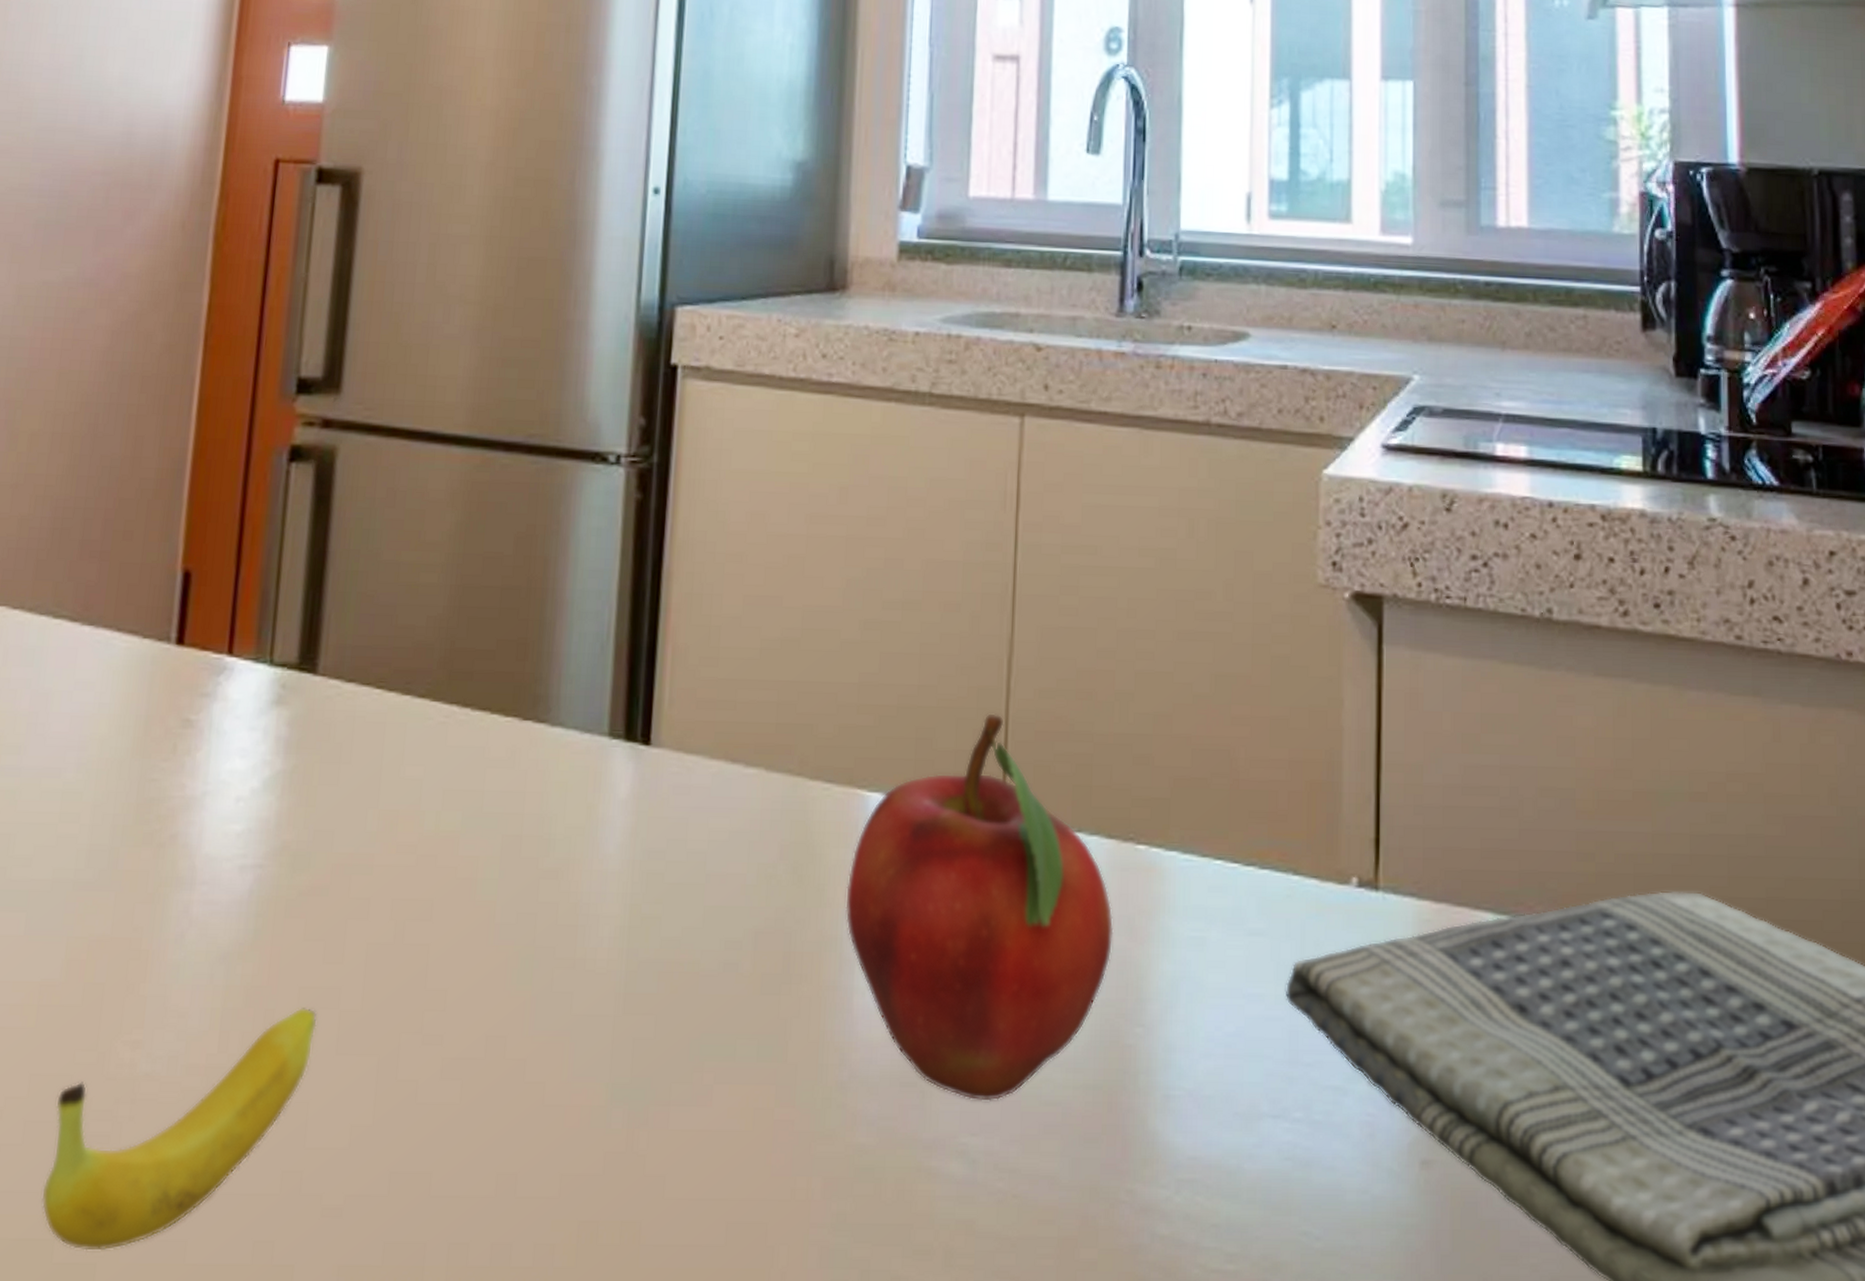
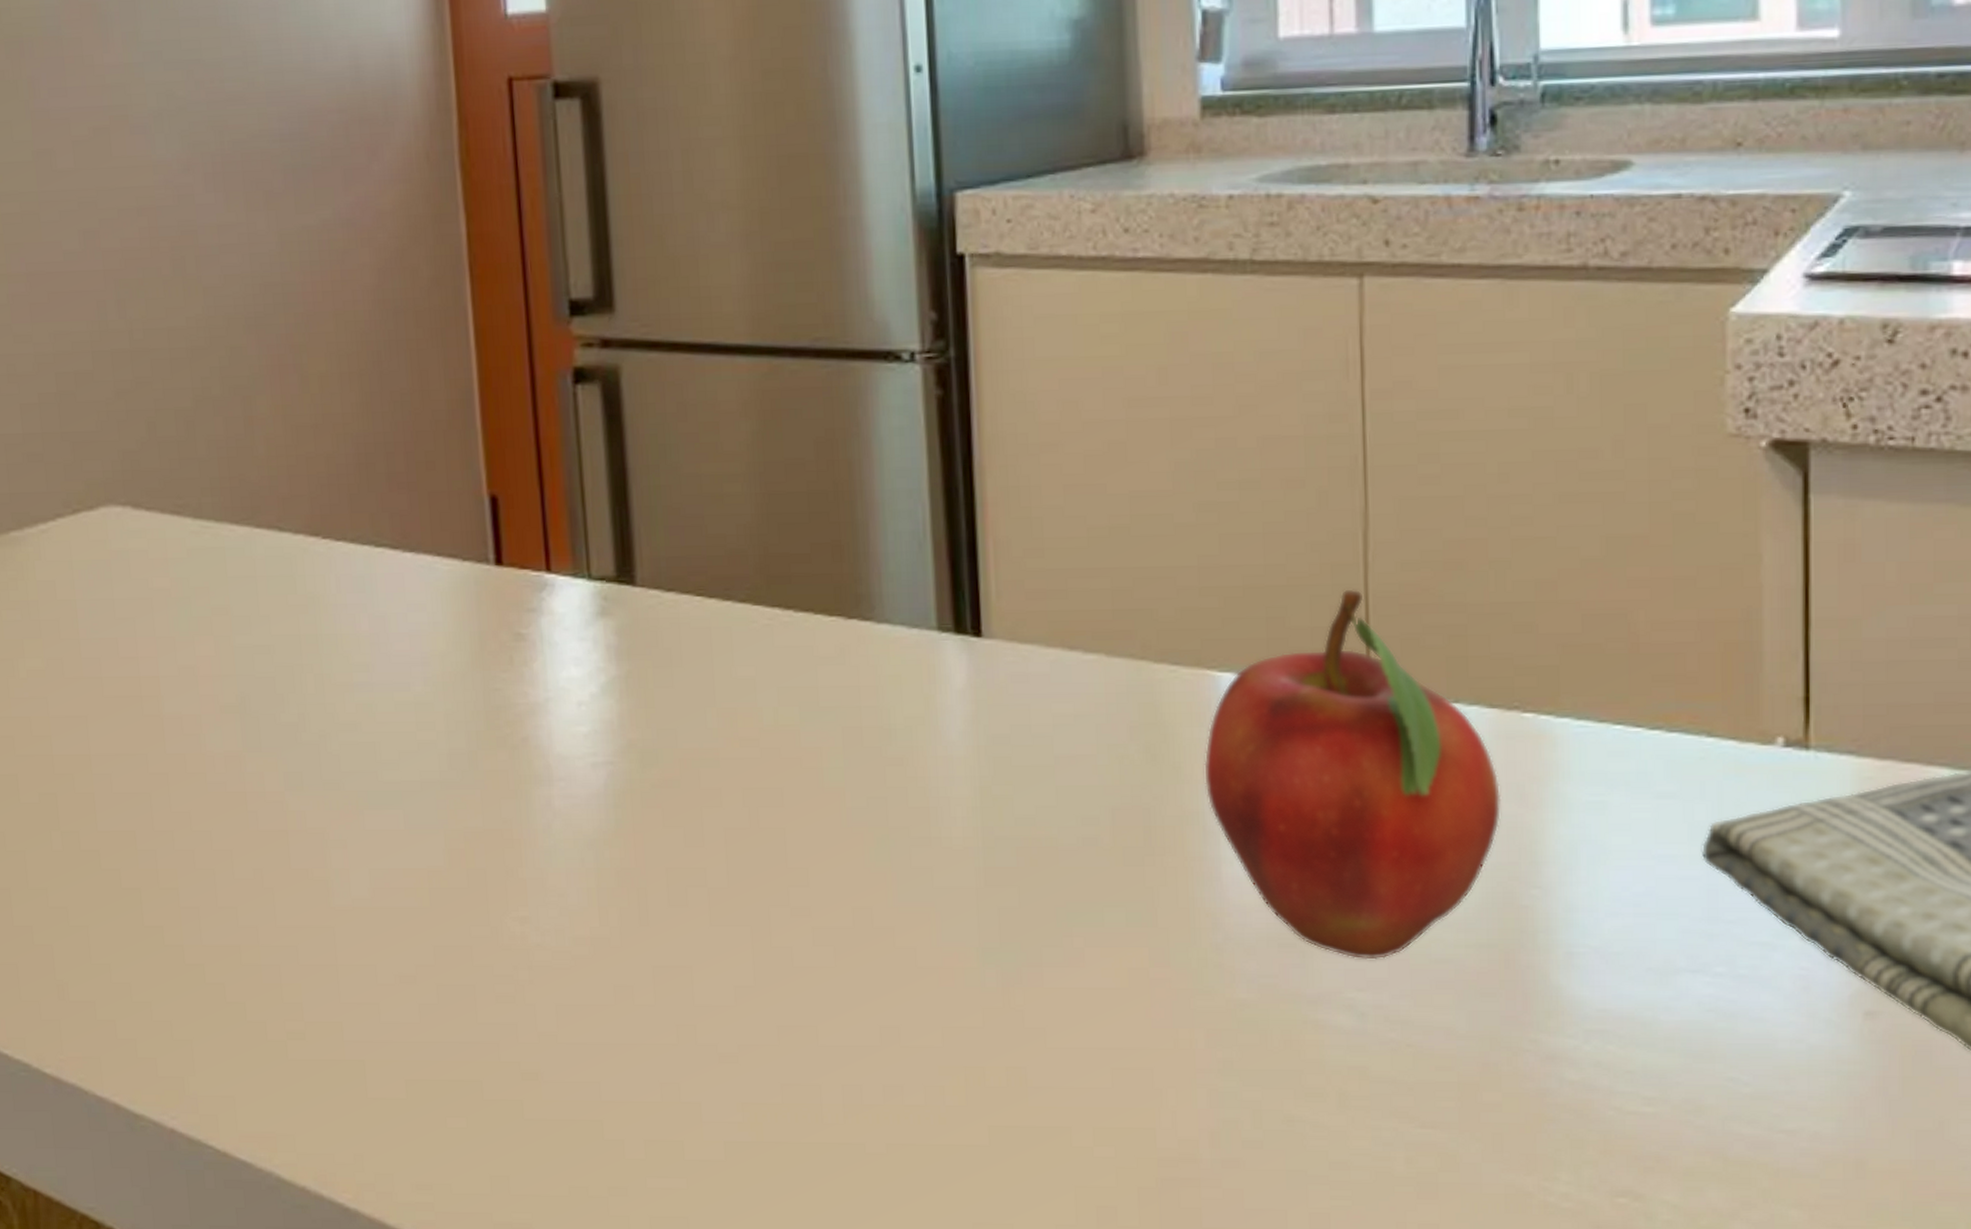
fruit: present [41,1006,318,1251] -> none [461,885,688,1090]

